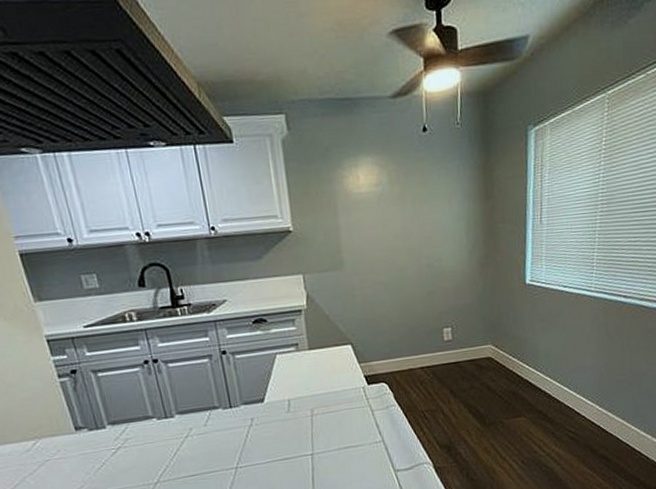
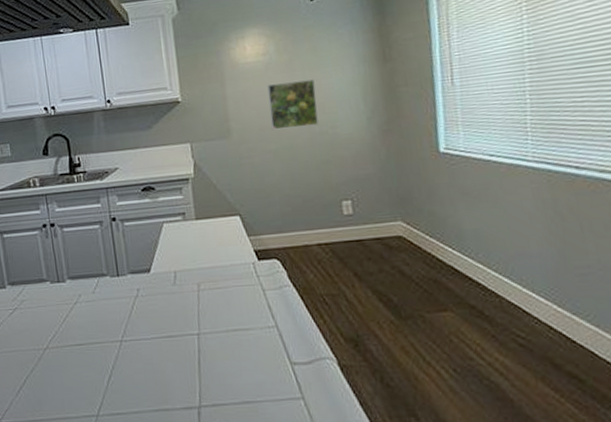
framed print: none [379,213,426,262] -> present [267,79,319,130]

